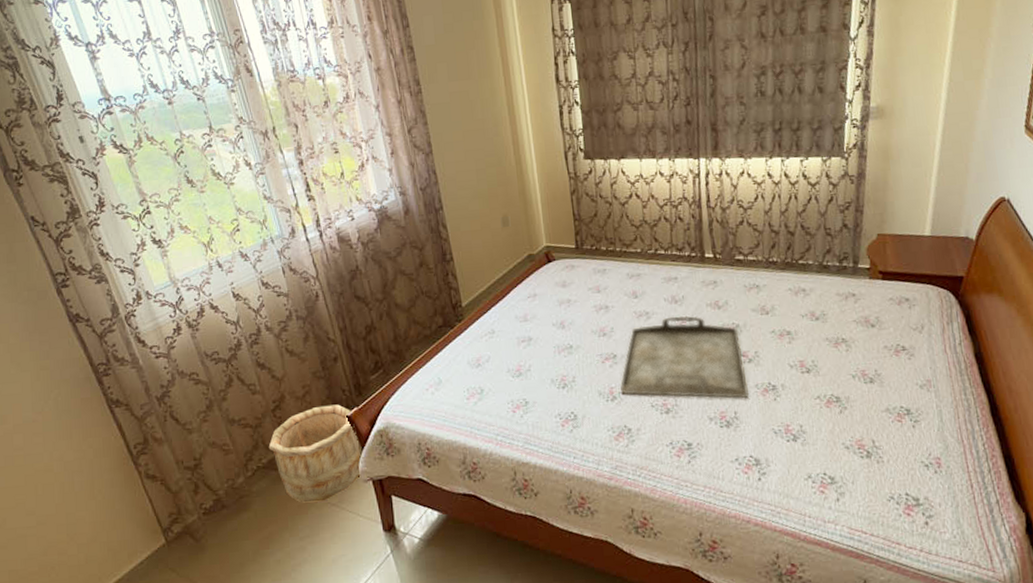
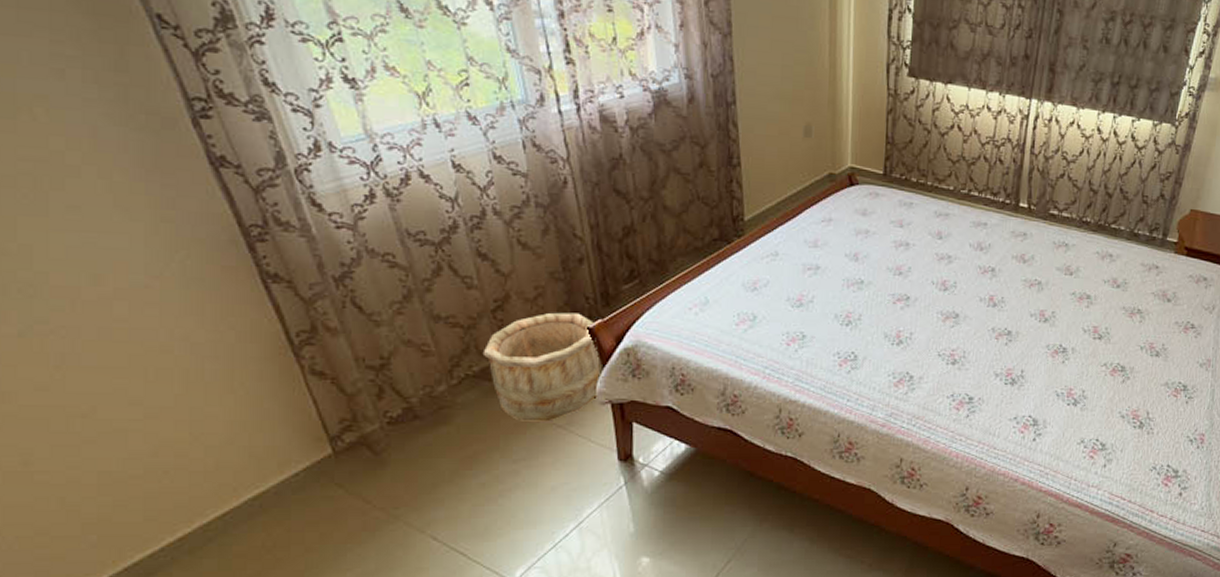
serving tray: present [620,316,749,398] -> none [909,264,1040,357]

